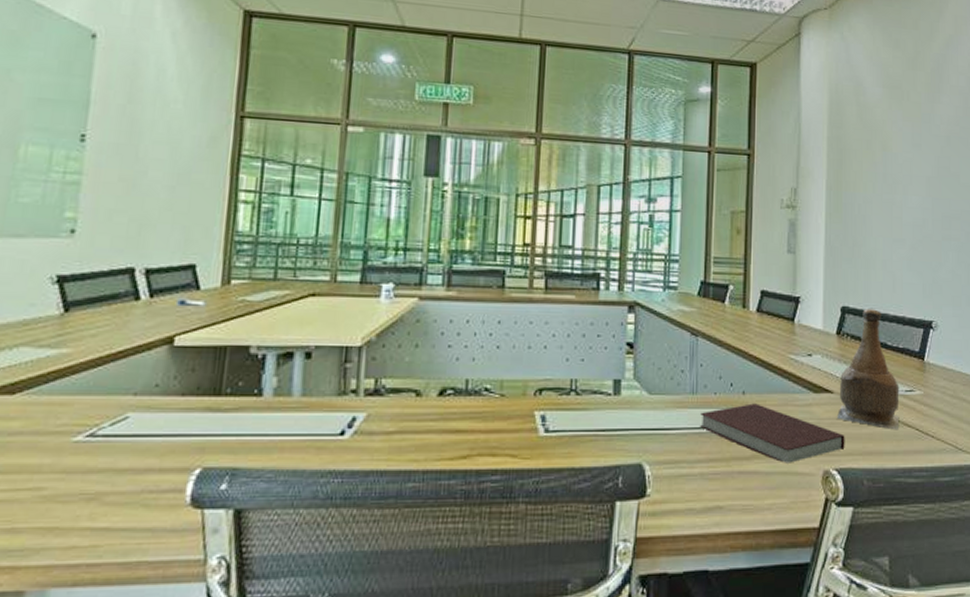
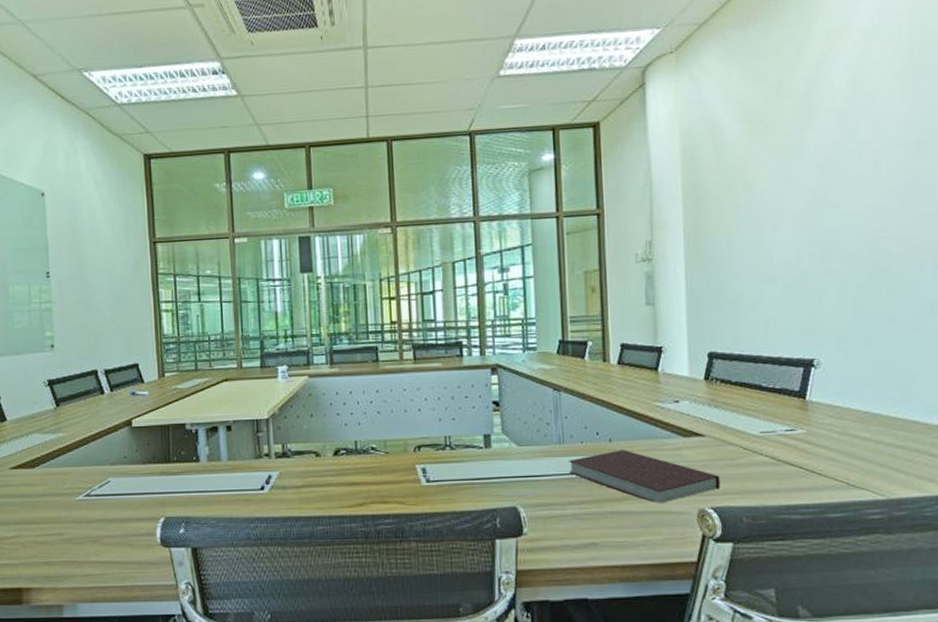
bottle: present [836,309,900,430] -> none [709,352,780,469]

